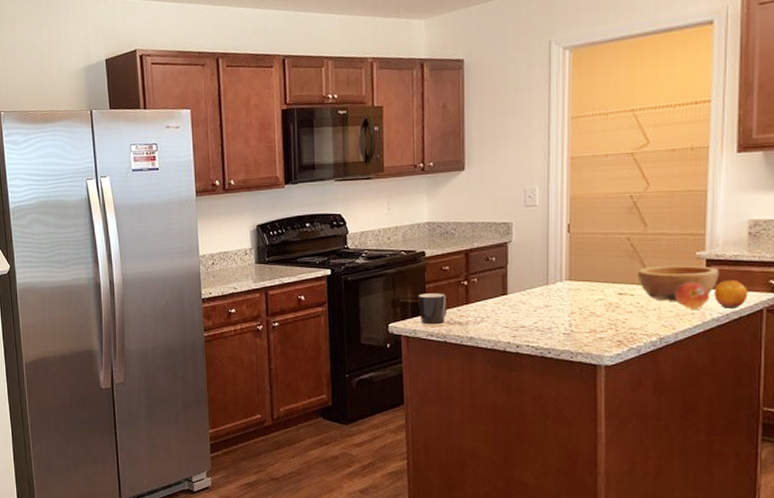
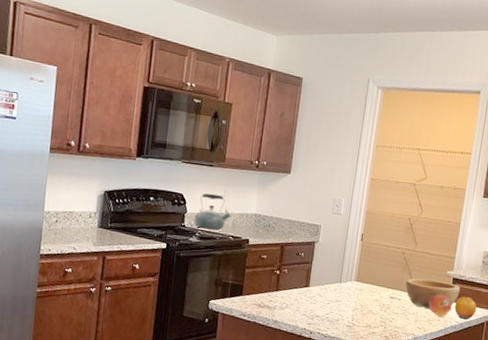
kettle: none [359,208,400,249] -> present [194,193,232,231]
mug: present [417,293,448,328] -> none [236,276,261,308]

